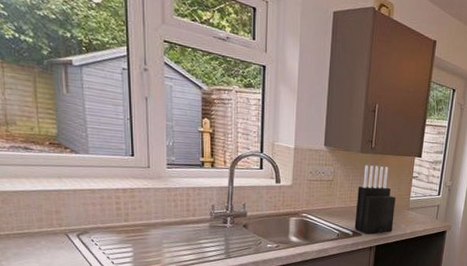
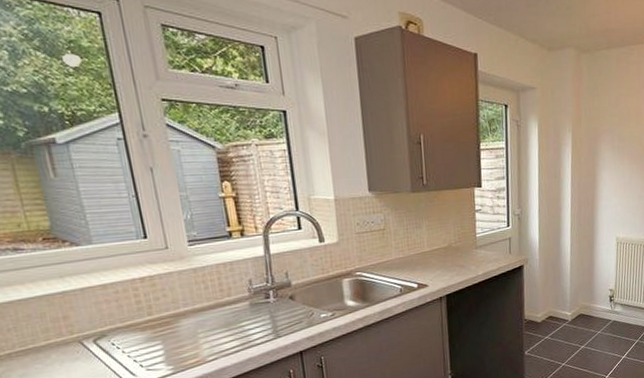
knife block: present [354,165,396,234] -> none [415,204,462,284]

